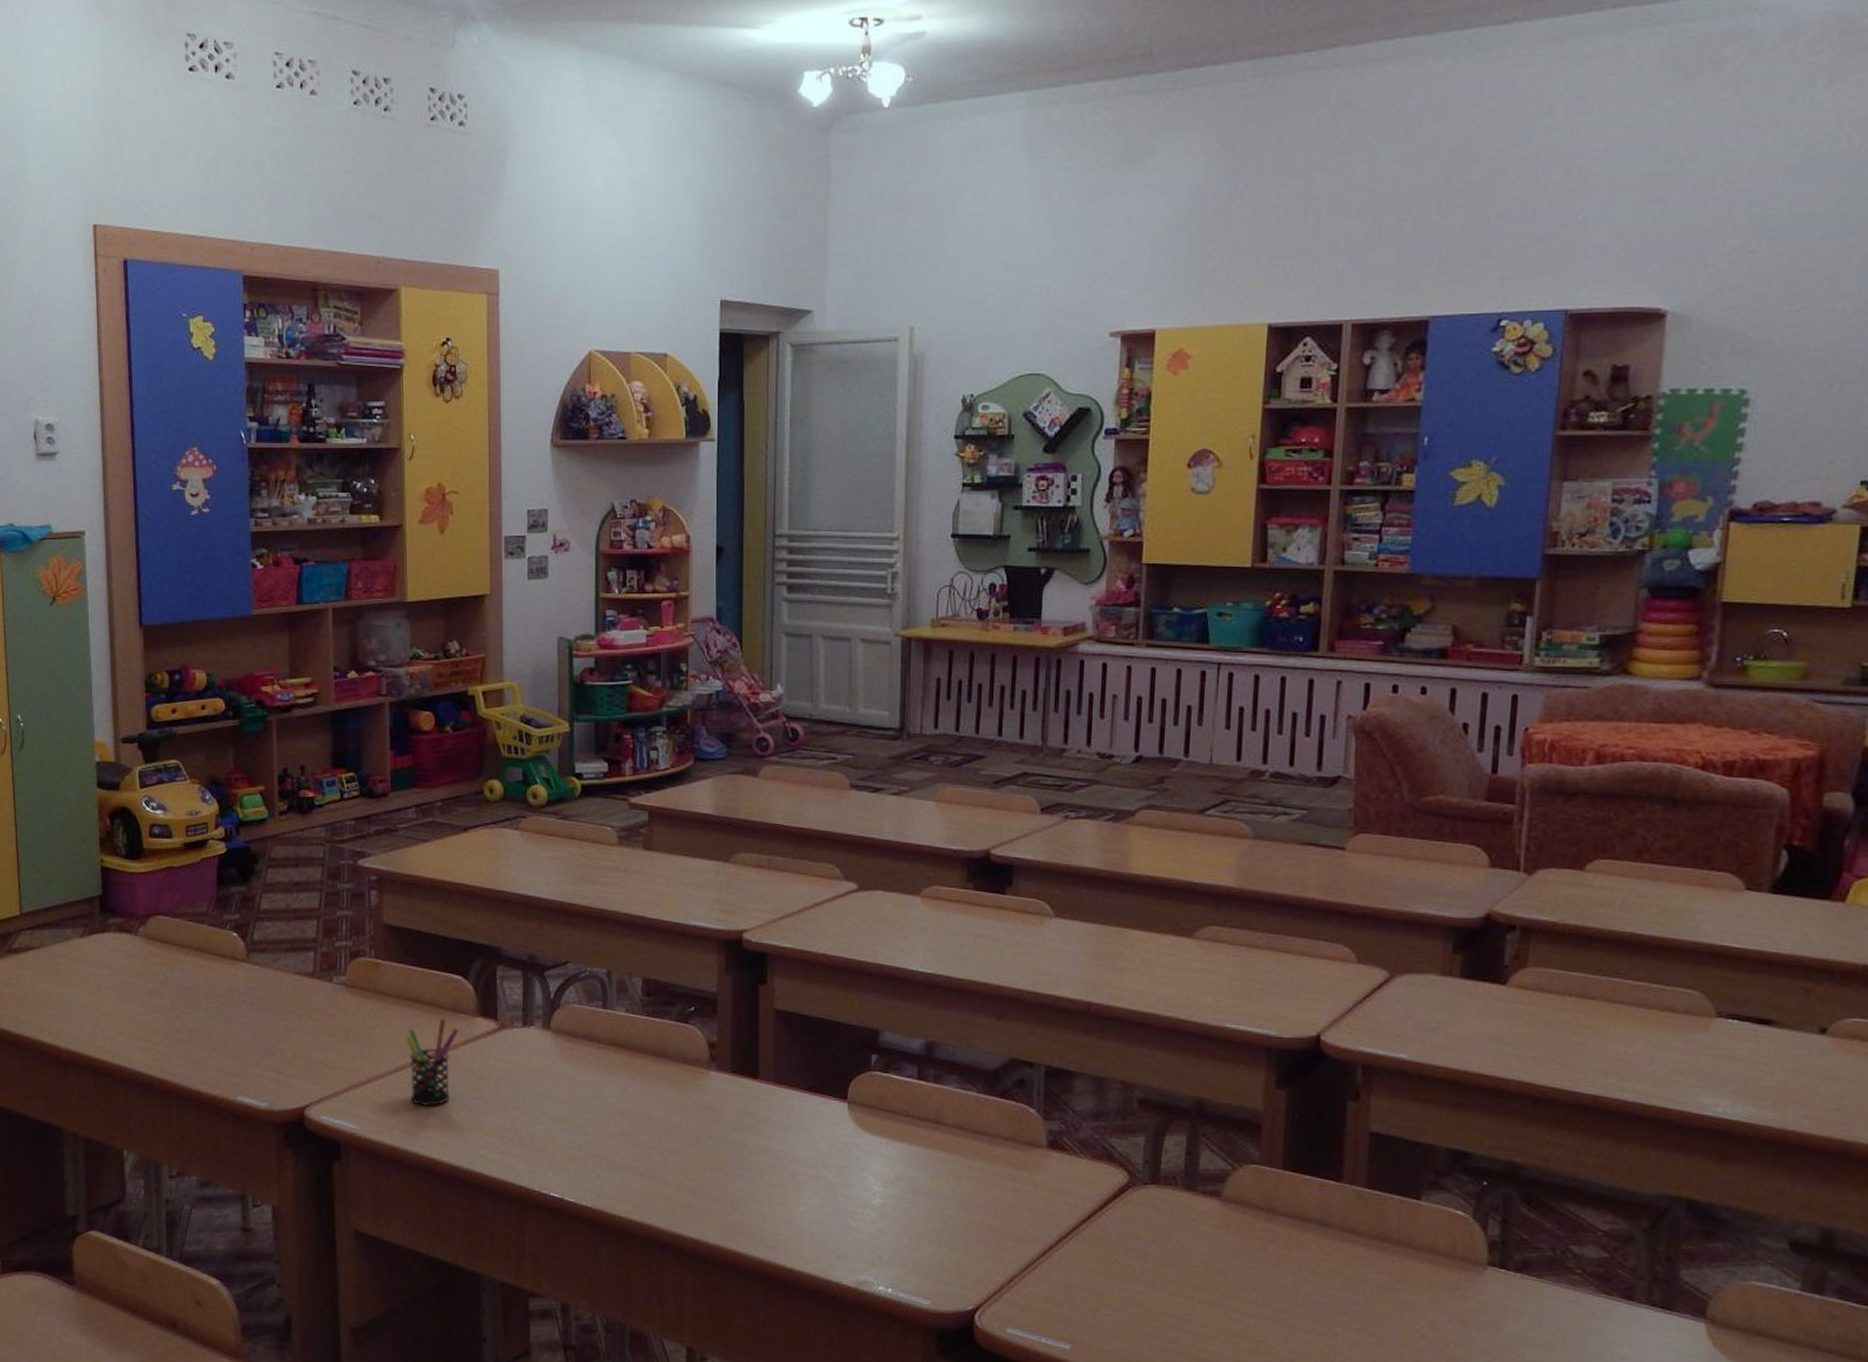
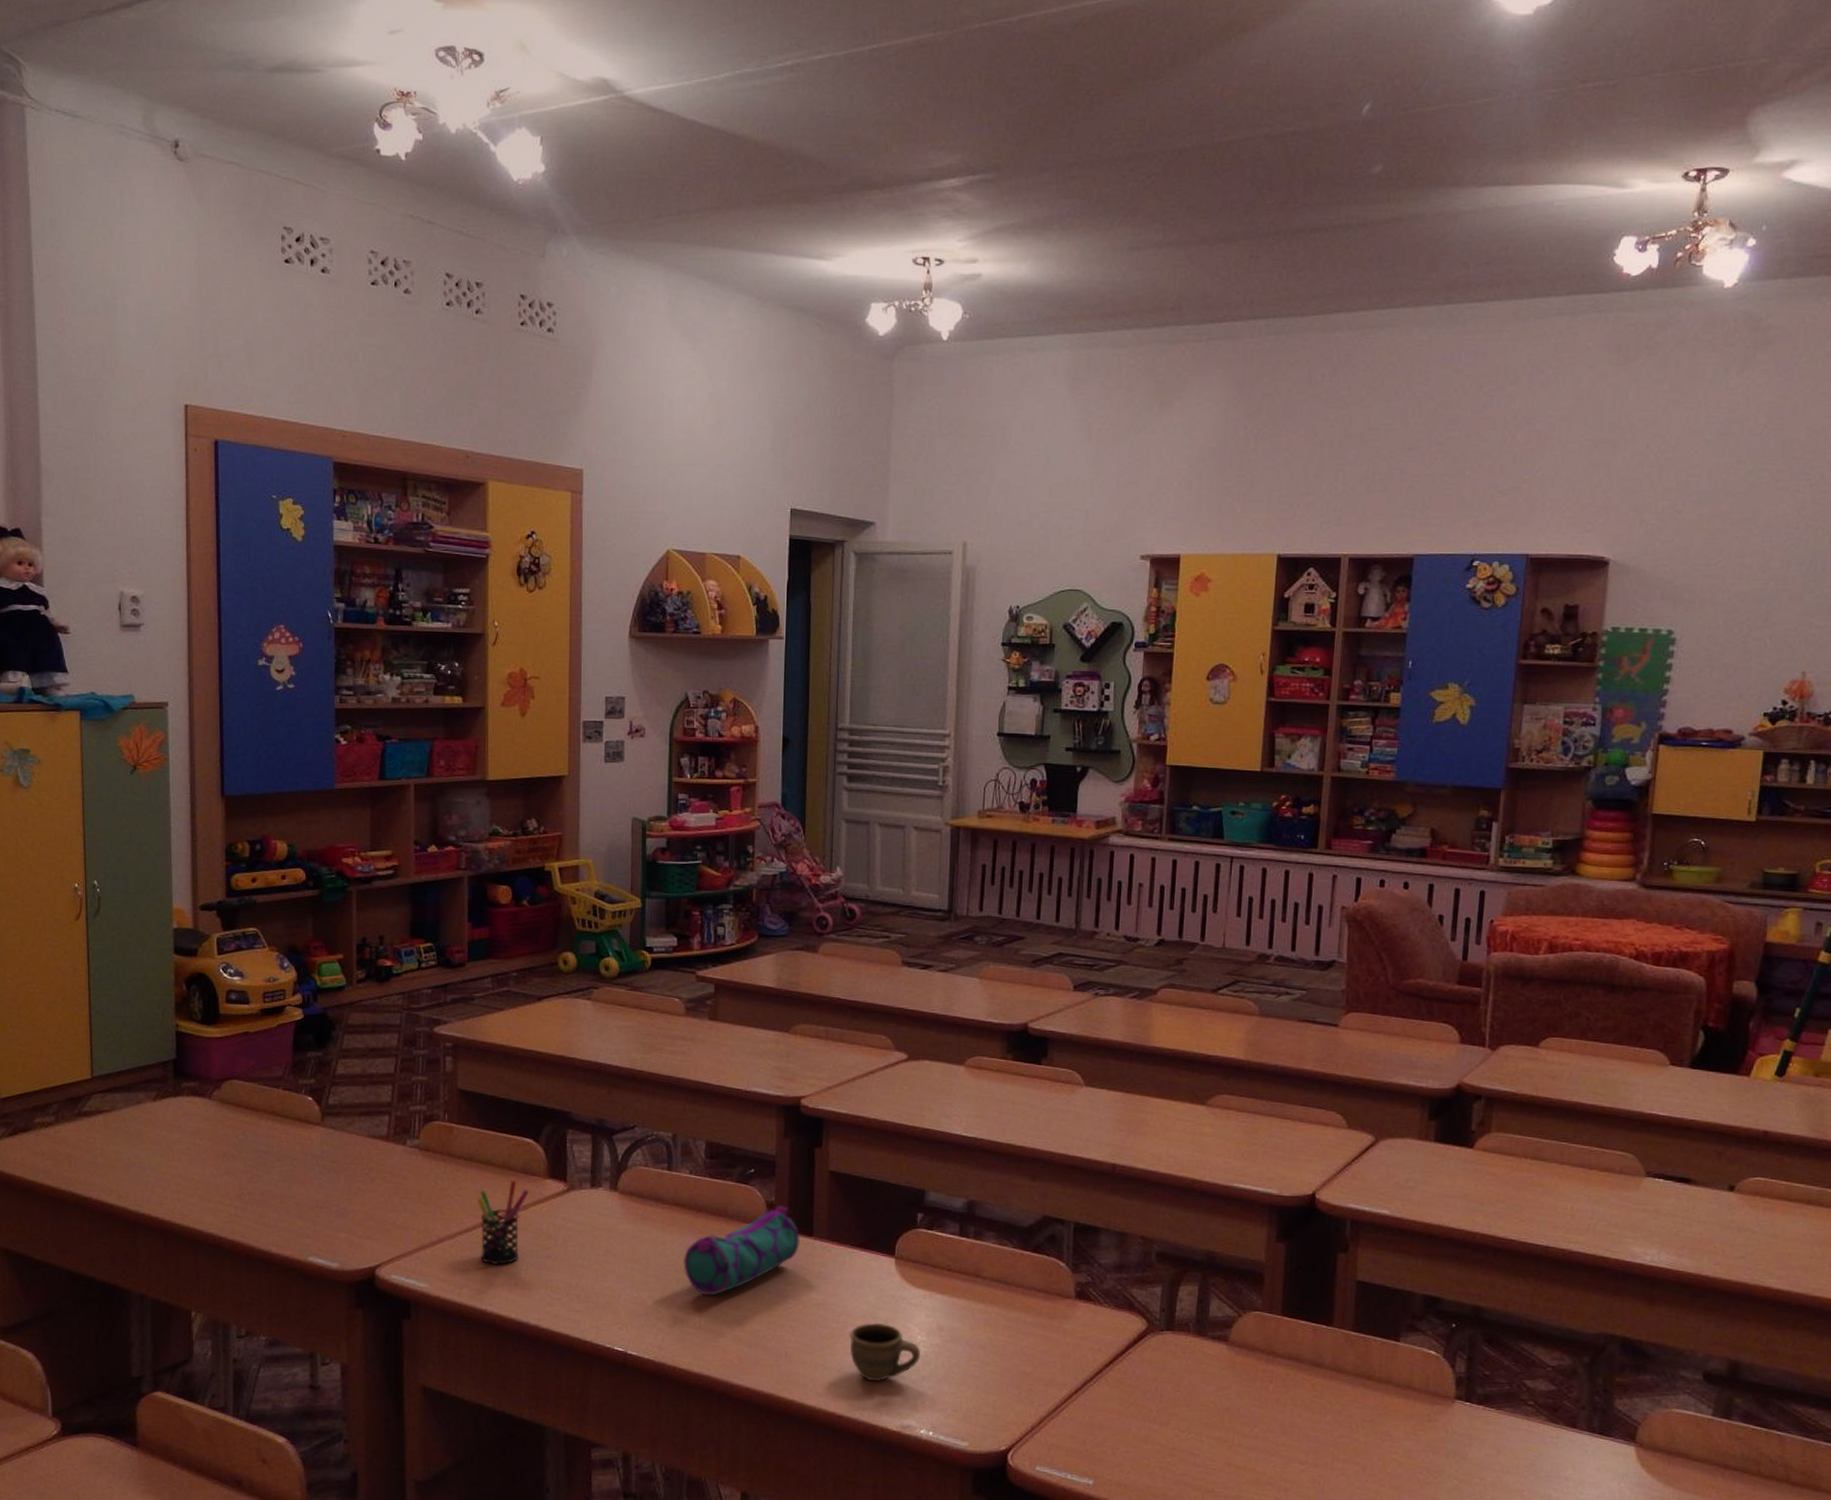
pencil case: none [620,1046,744,1141] -> present [682,1206,800,1296]
cup: none [799,1171,878,1234] -> present [848,1323,921,1381]

